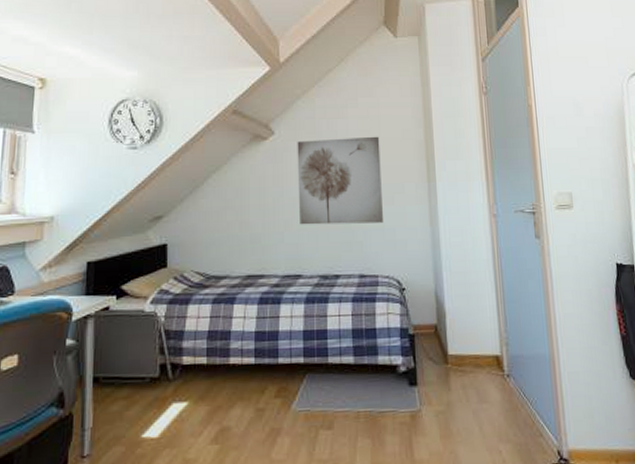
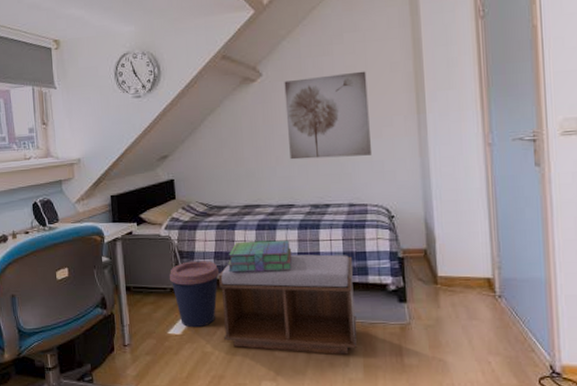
coffee cup: none [150,342,212,428] -> present [169,261,220,328]
bench: none [211,332,365,453] -> present [219,254,357,355]
stack of books: none [223,316,297,356] -> present [228,240,293,273]

